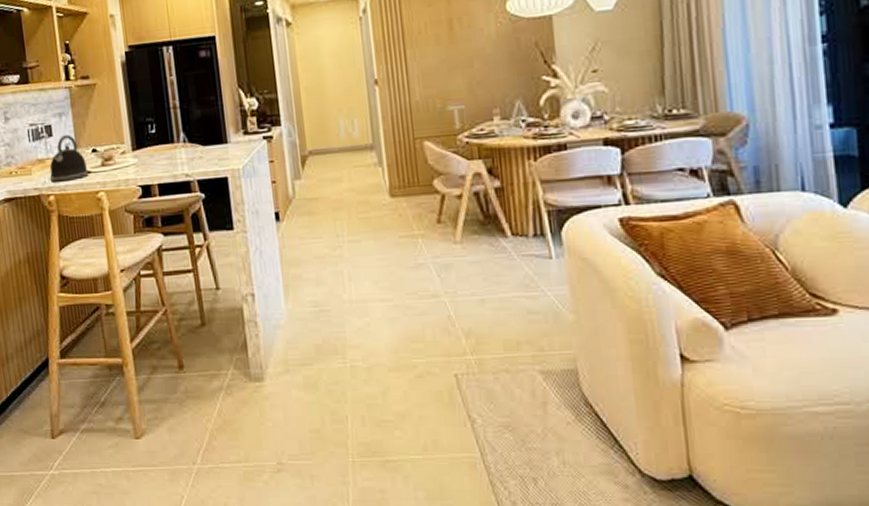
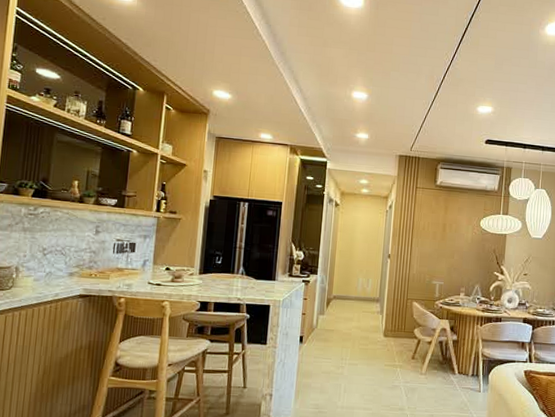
kettle: present [49,135,89,182] -> none [124,253,159,290]

